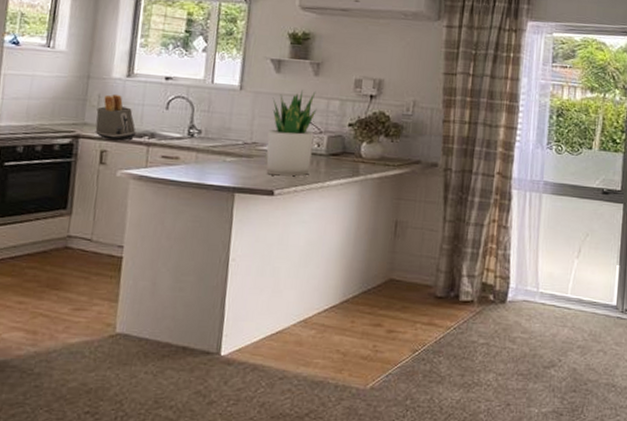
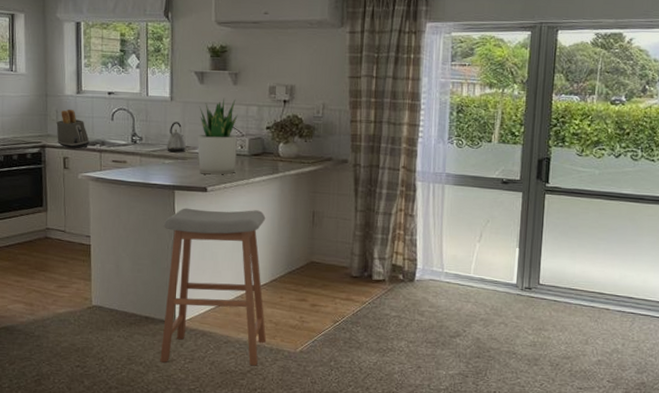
stool: none [196,214,341,408] -> present [160,208,267,366]
kettle: none [229,114,253,150] -> present [166,122,186,153]

